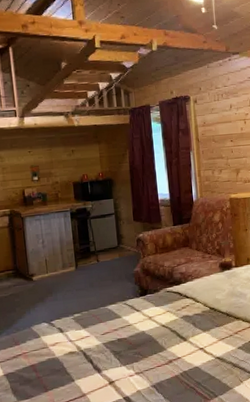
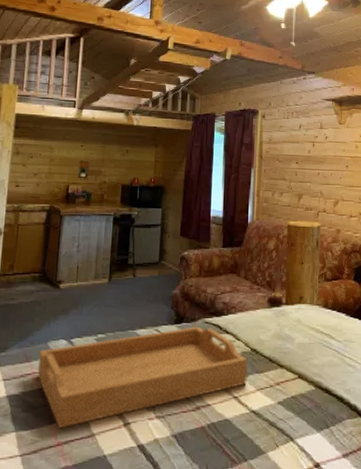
serving tray: none [26,295,210,394] -> present [38,326,248,429]

